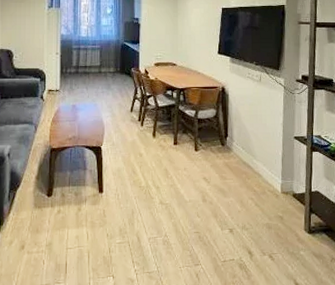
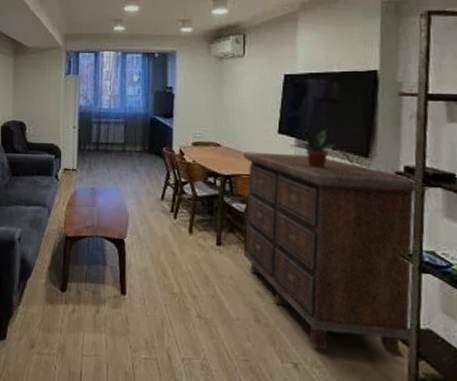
dresser: none [193,69,318,215] -> present [243,152,430,358]
potted plant: none [226,50,260,80] -> present [290,130,339,169]

